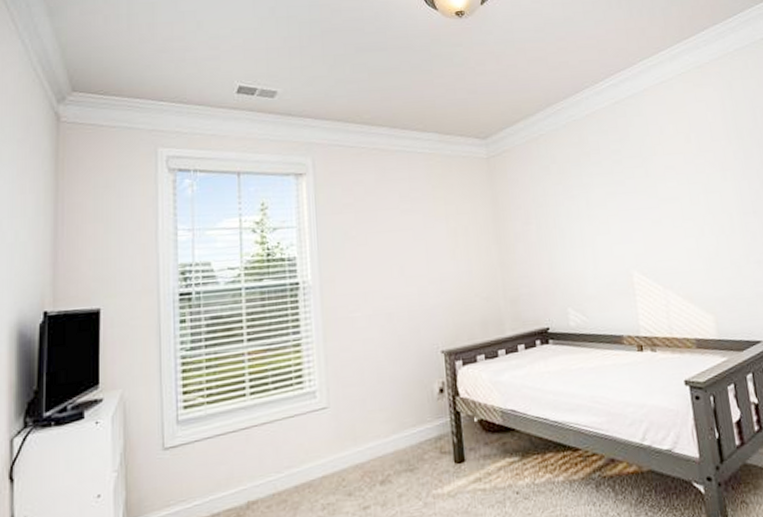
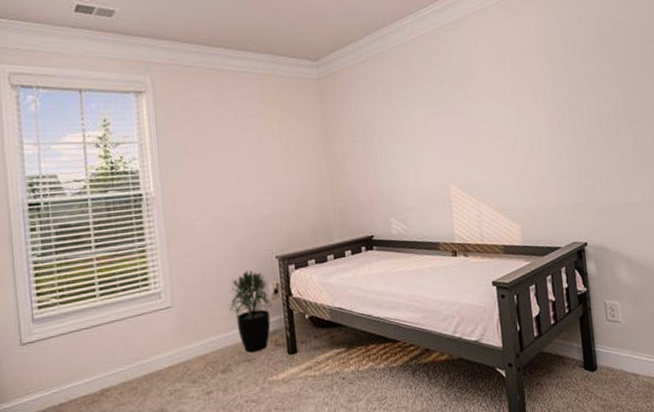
potted plant: none [388,366,437,461] -> present [227,270,272,352]

